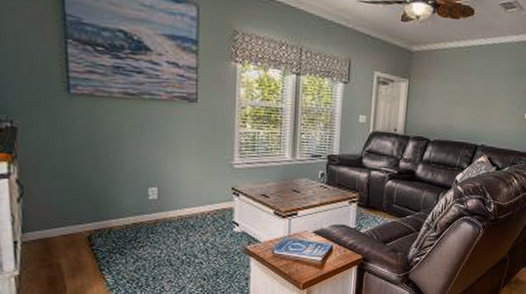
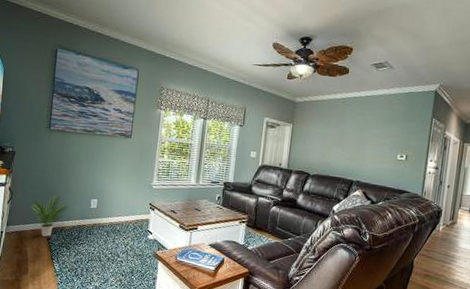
potted plant: none [55,185,115,242] -> present [29,195,68,237]

